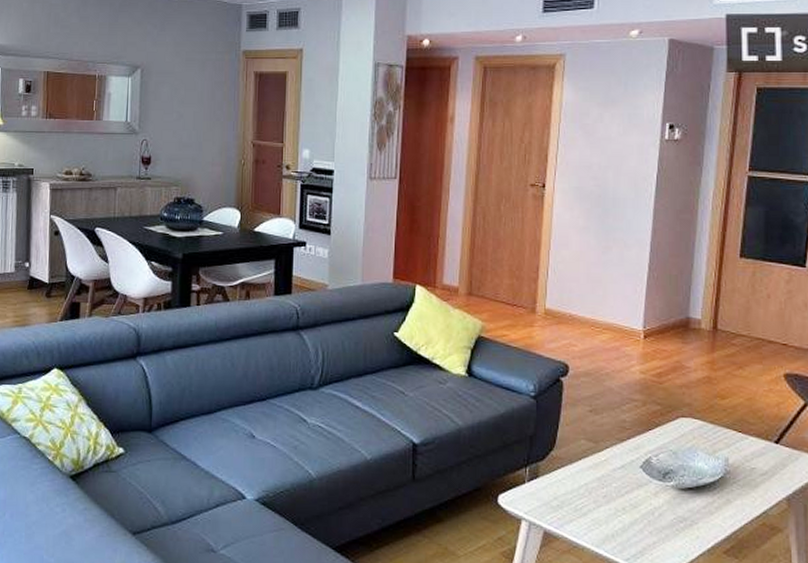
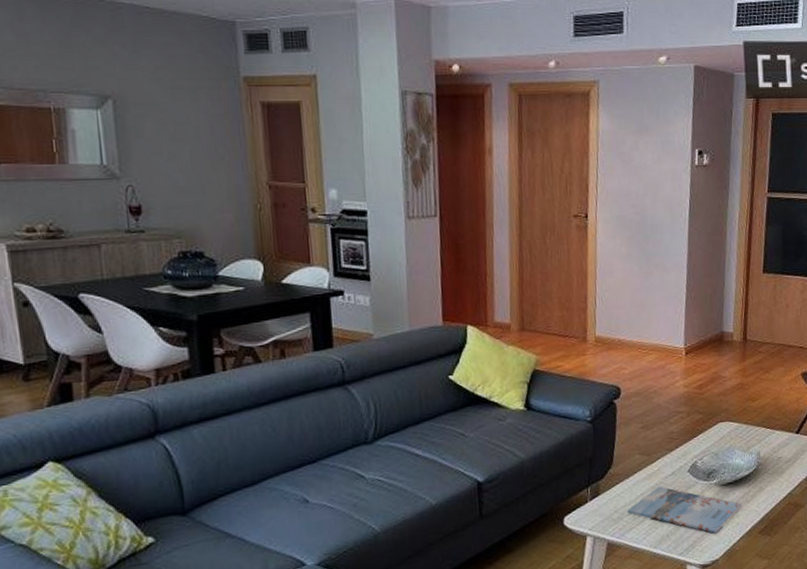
magazine: none [567,478,704,543] -> present [627,486,742,533]

